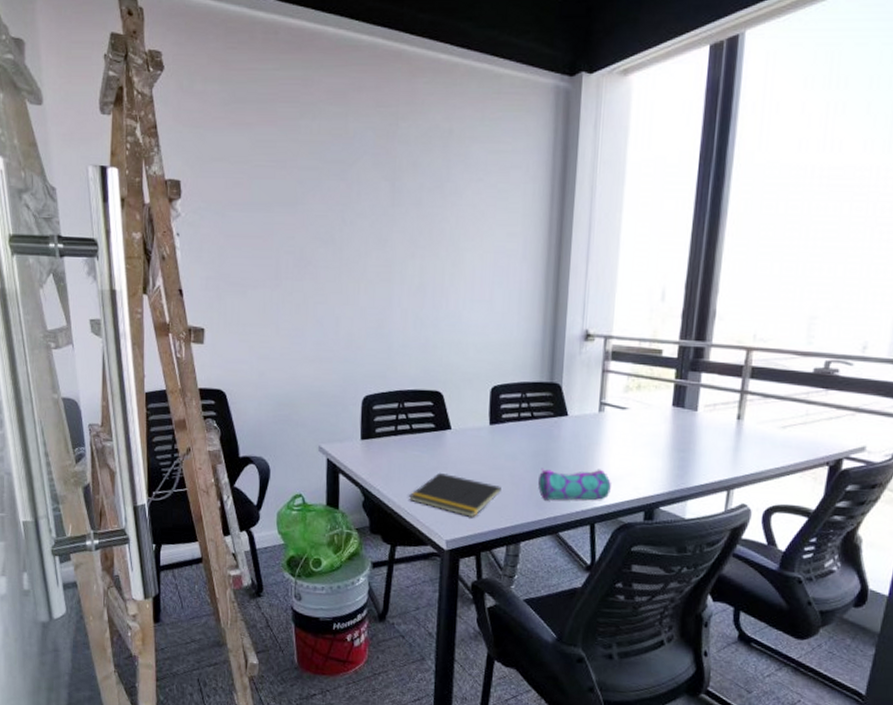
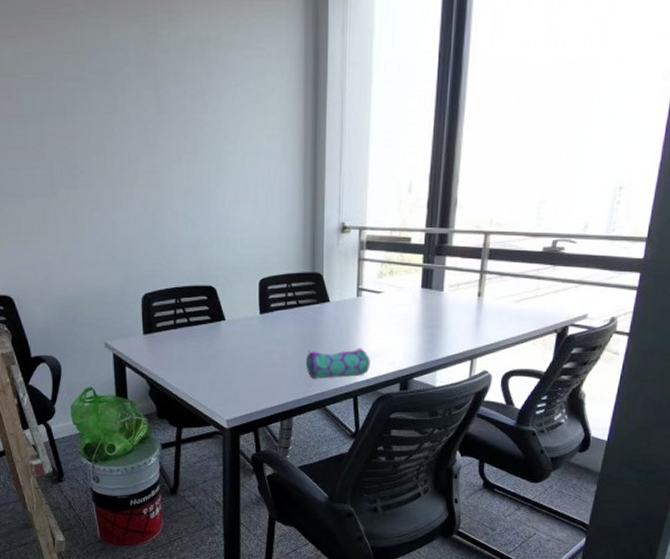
notepad: present [409,472,501,517] -> none [191,359,273,398]

